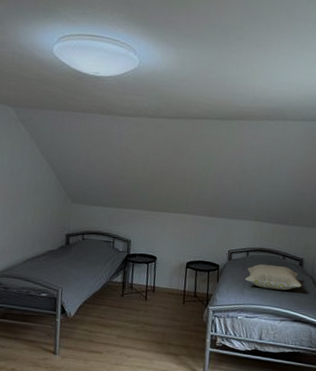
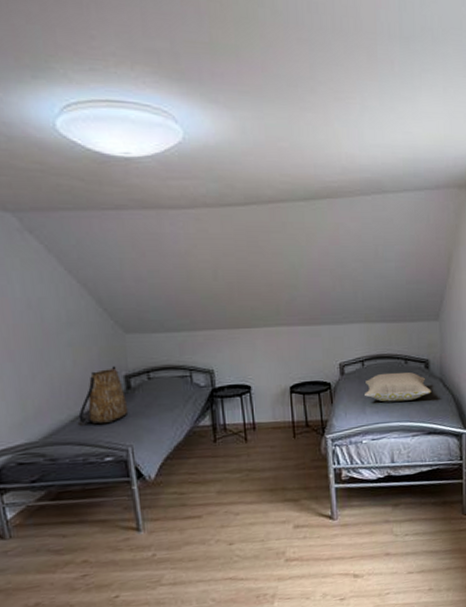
tote bag: none [29,225,65,268] -> present [78,366,129,425]

